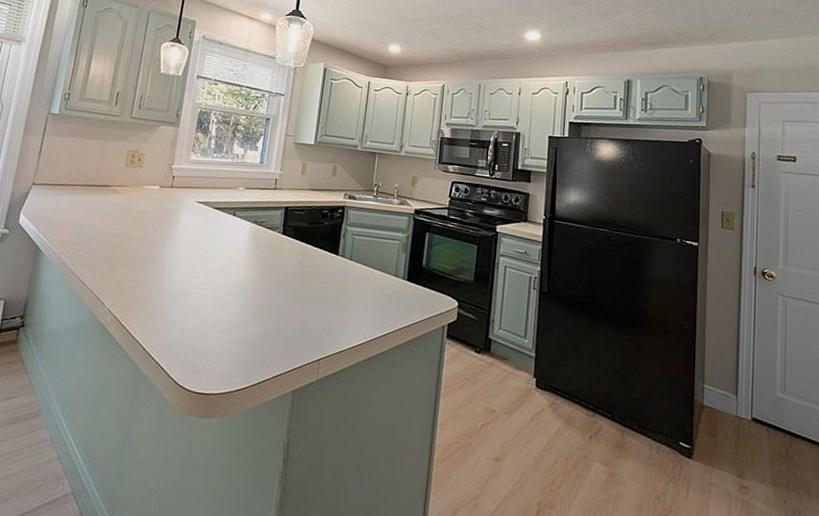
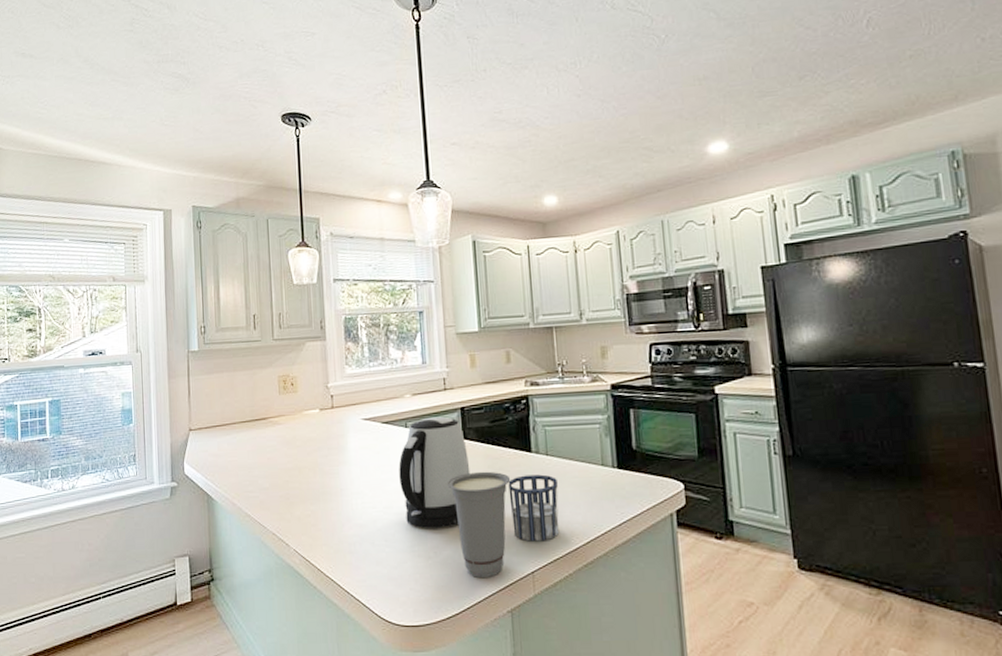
kettle: none [217,210,284,309] -> present [399,416,470,528]
cup: none [260,264,316,359] -> present [447,471,511,577]
cup: none [309,274,355,334] -> present [508,474,559,542]

